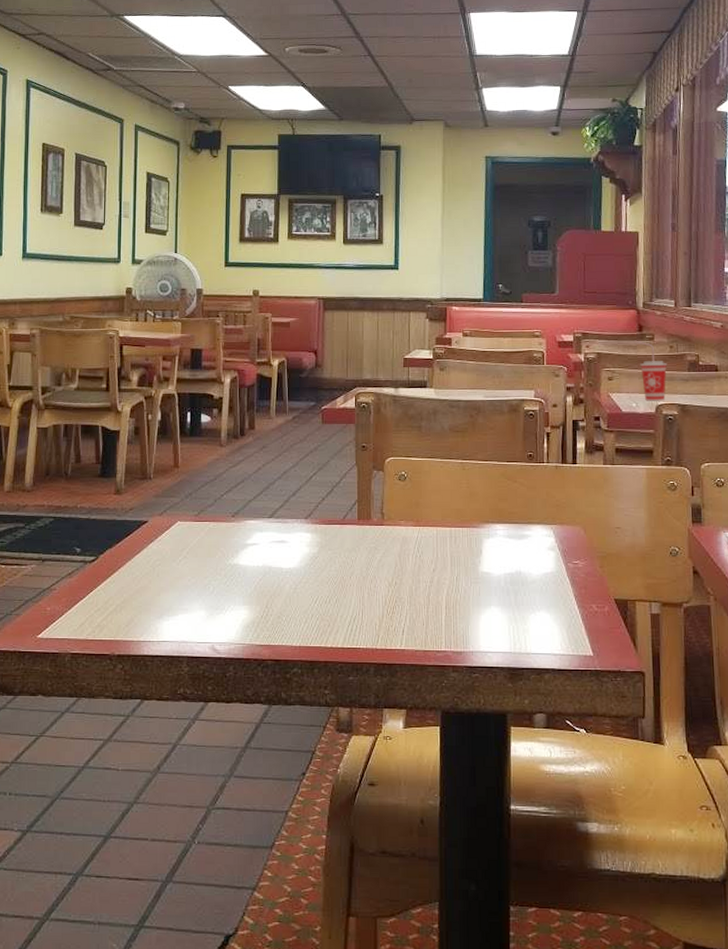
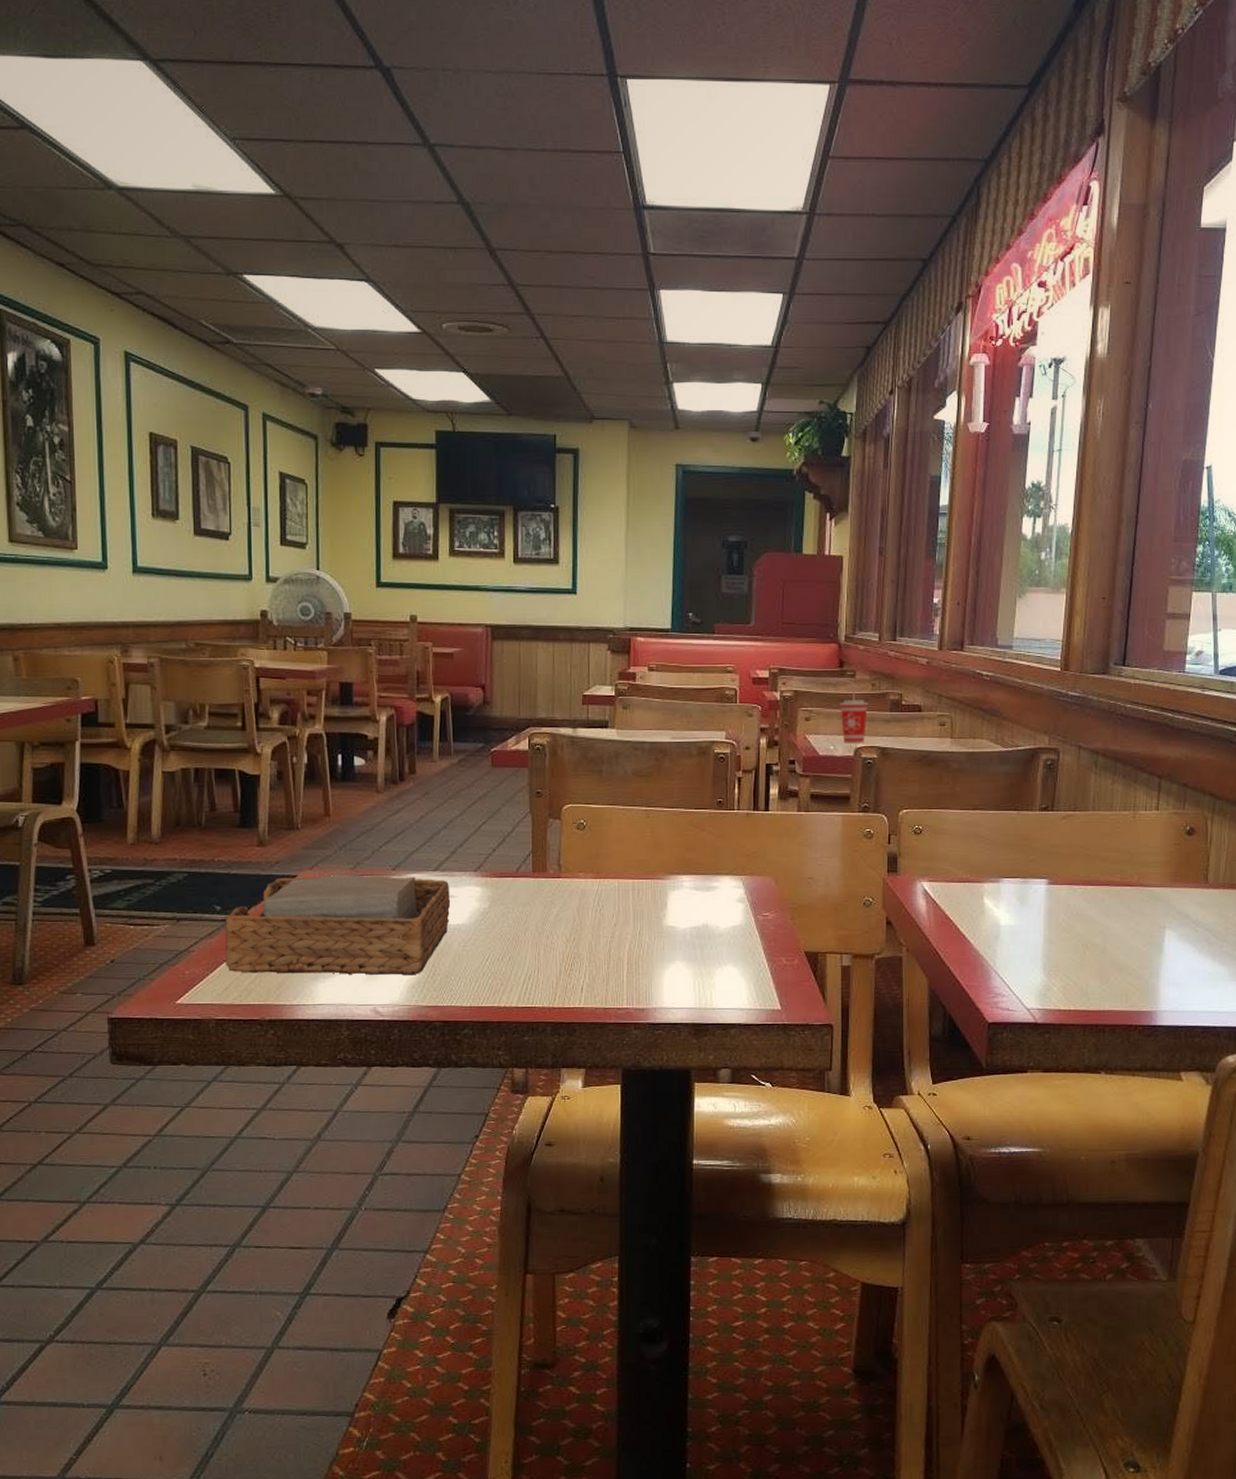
napkin holder: none [82,521,284,615] -> present [225,875,451,976]

